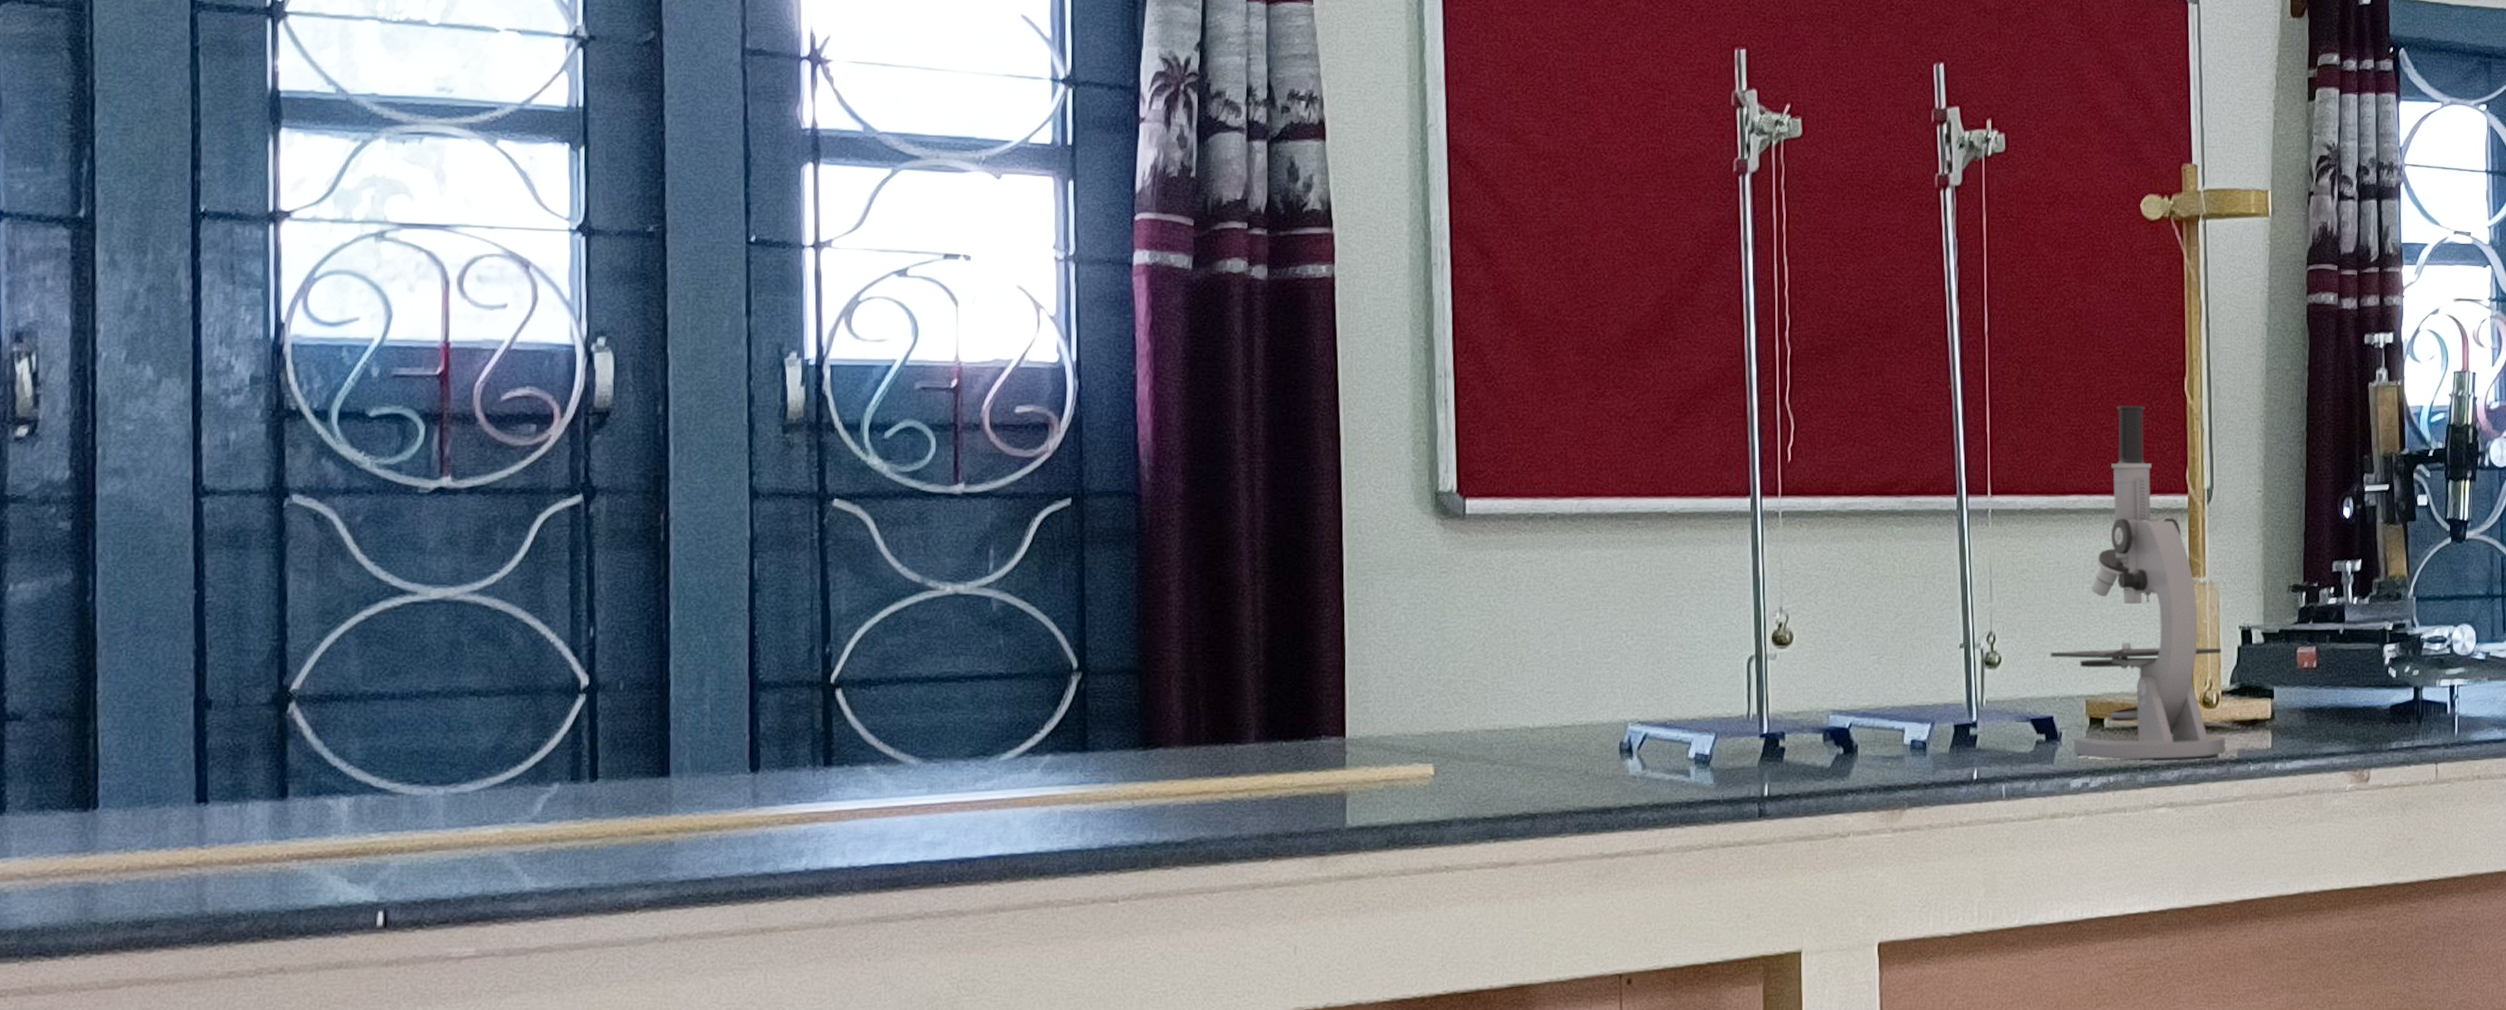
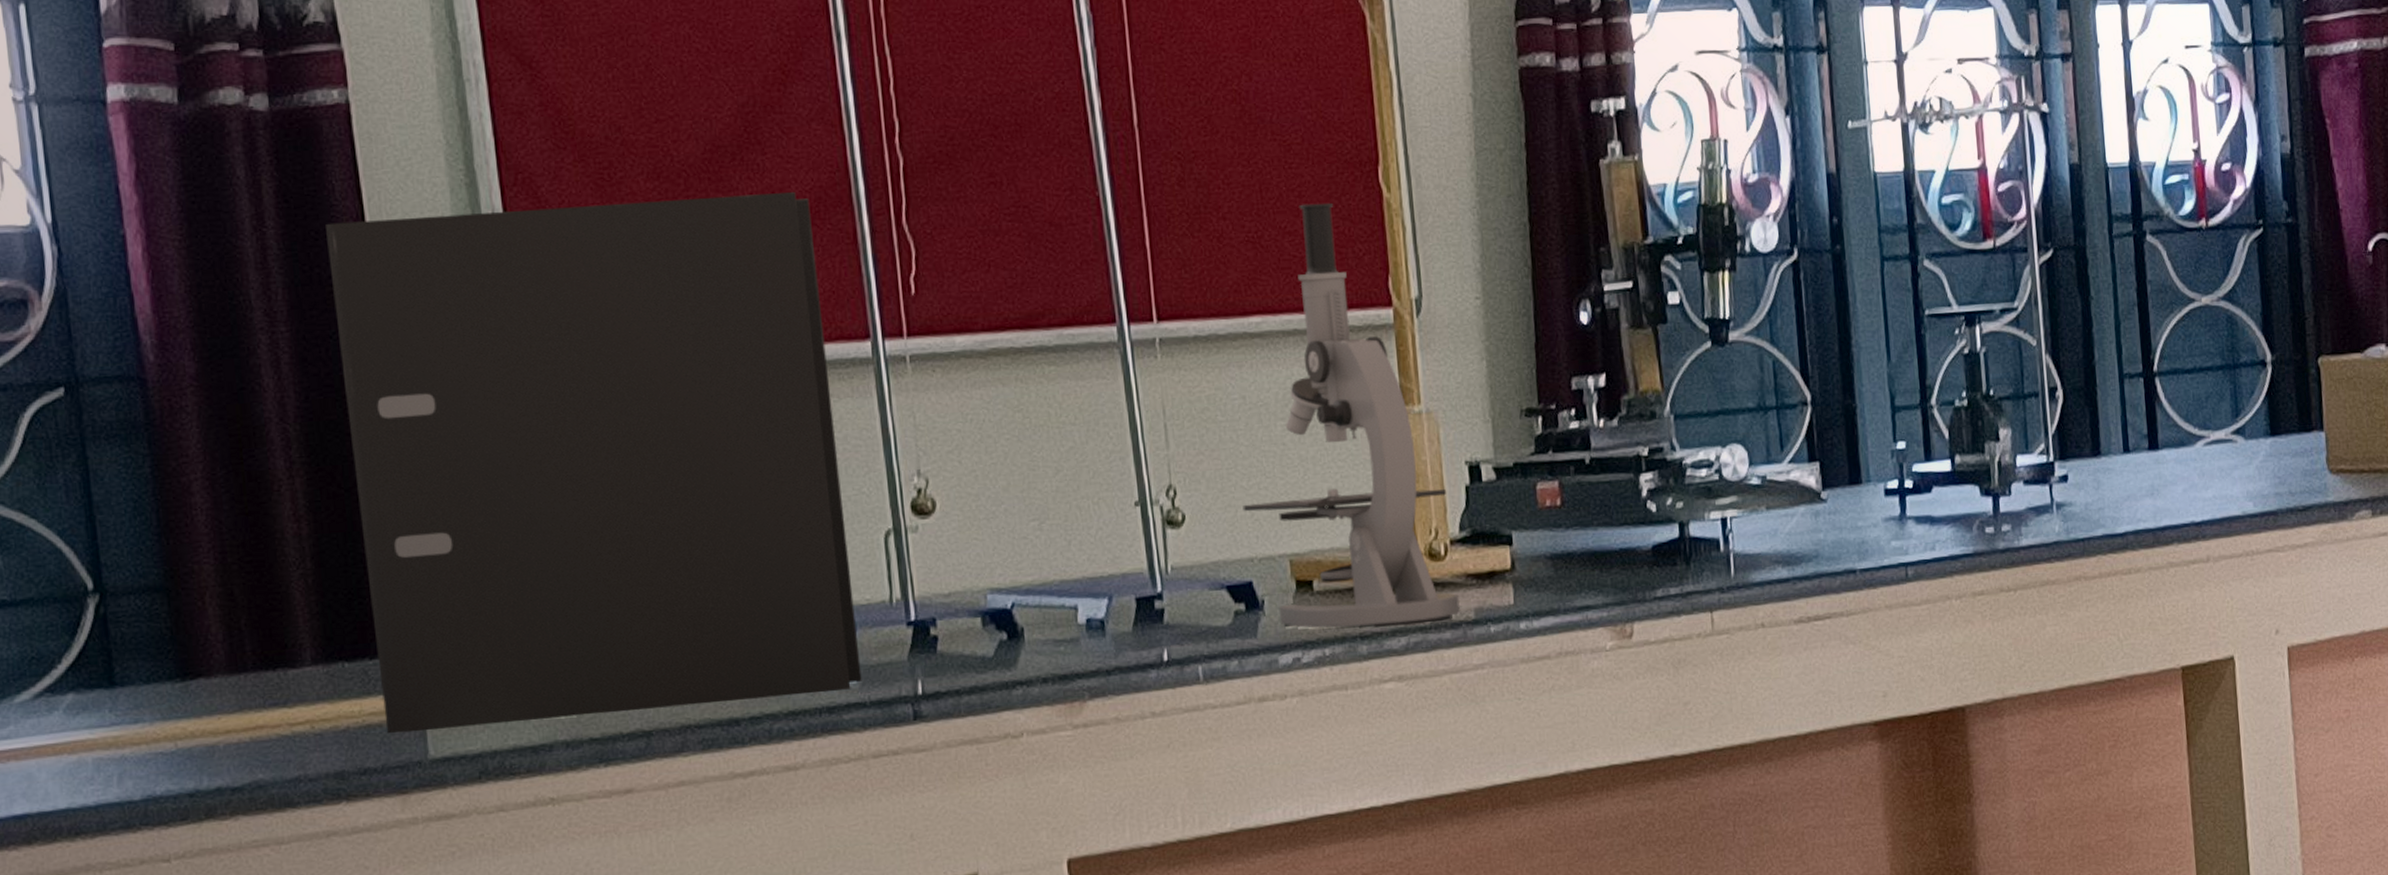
binder: none [1304,370,1718,804] -> present [326,191,862,734]

